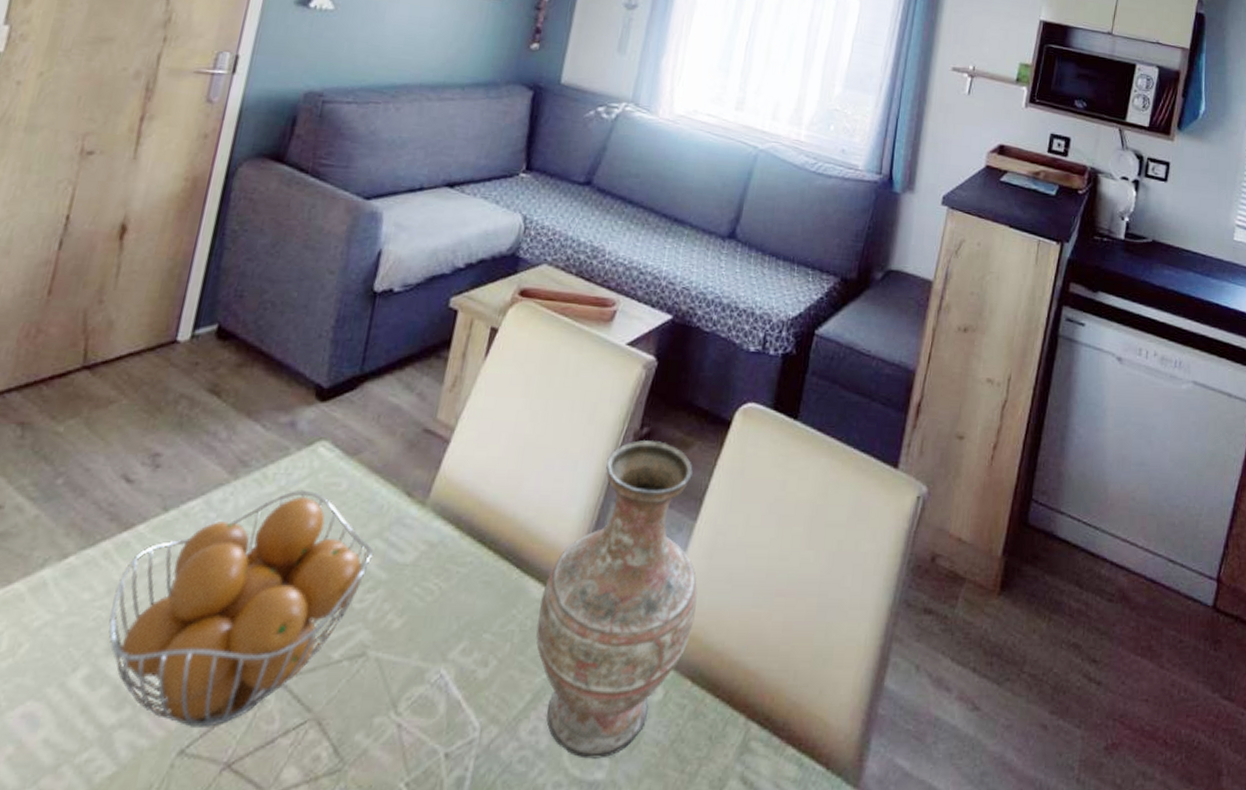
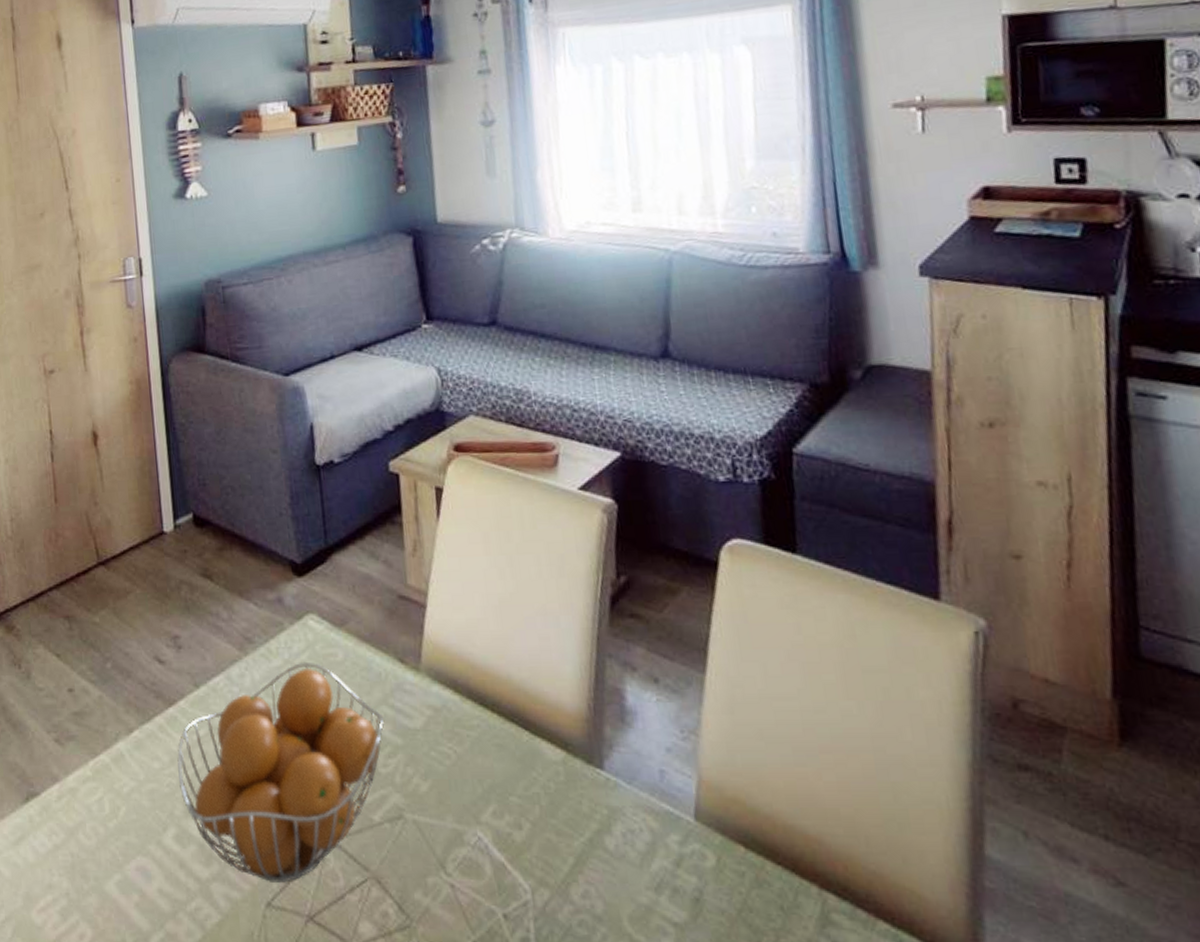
vase: present [536,440,698,759] -> none [558,590,731,926]

